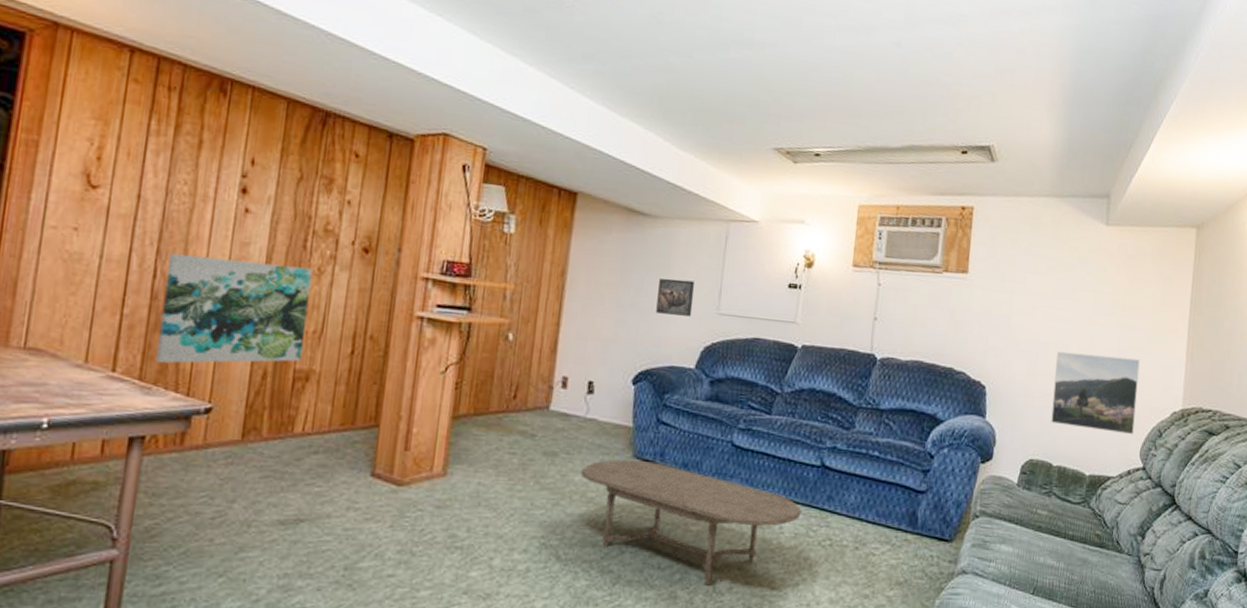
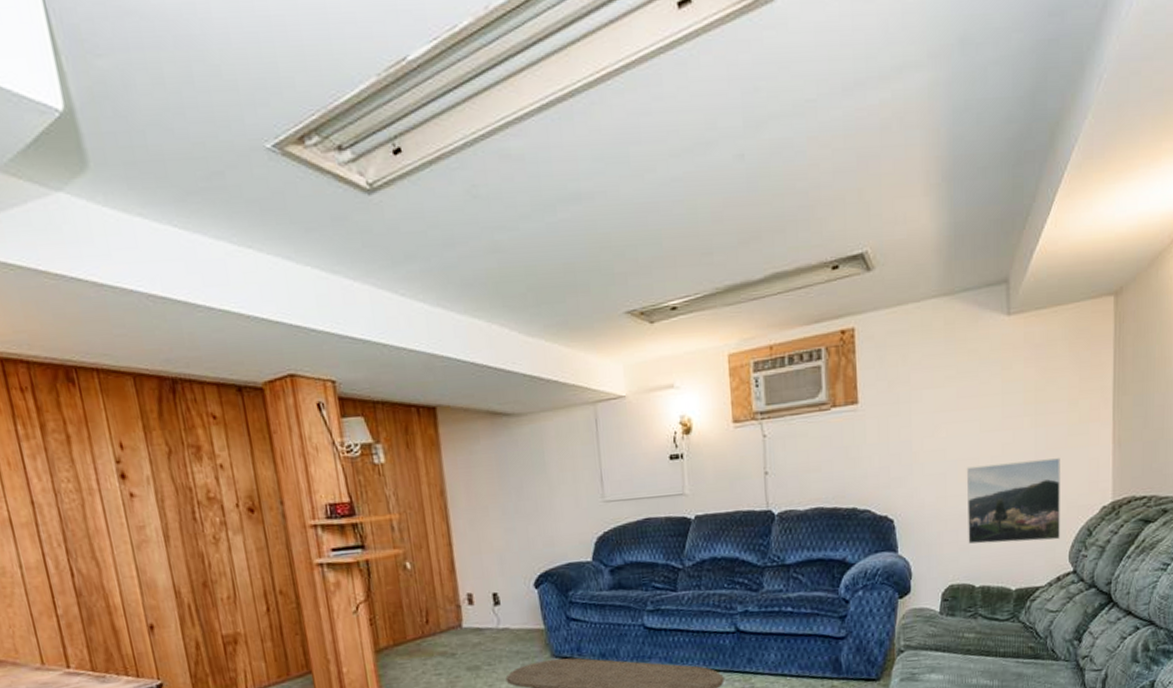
wall art: present [155,253,313,364] -> none [78,538,226,653]
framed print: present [656,278,694,316] -> none [538,473,578,513]

